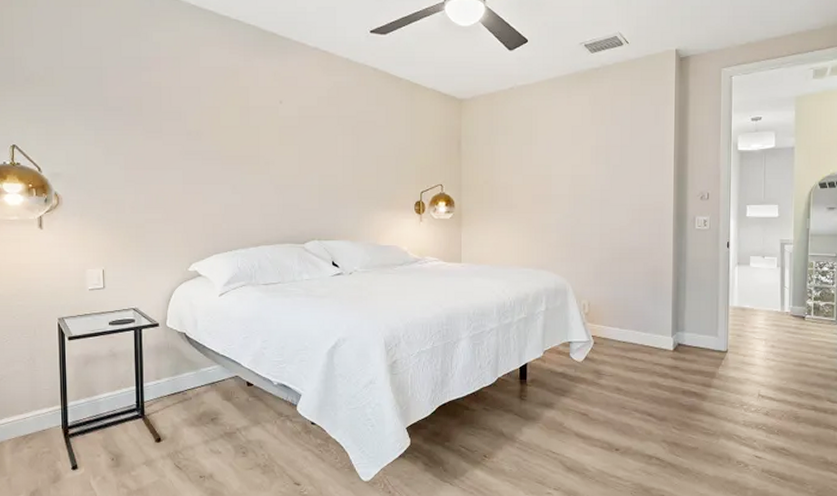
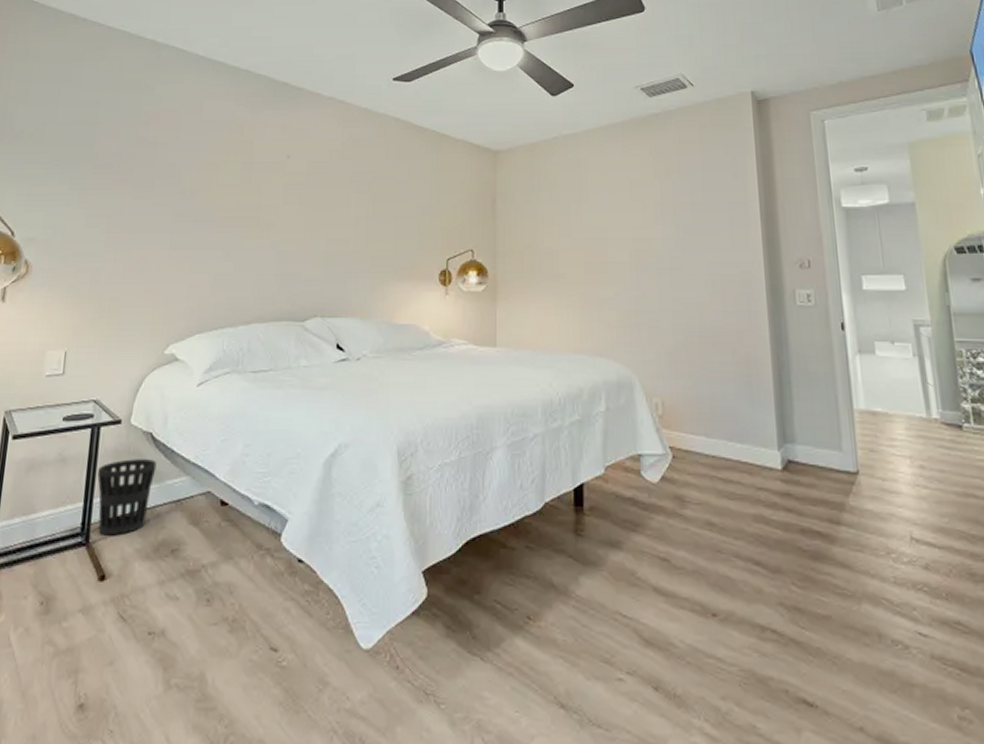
wastebasket: none [144,353,192,410] -> present [97,459,157,536]

